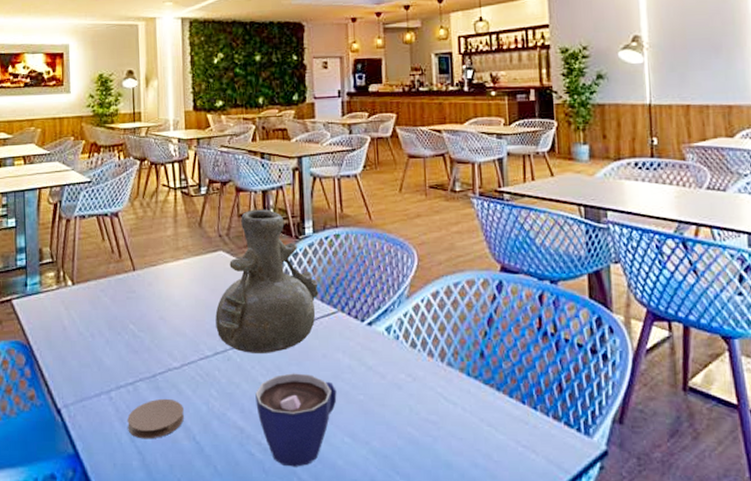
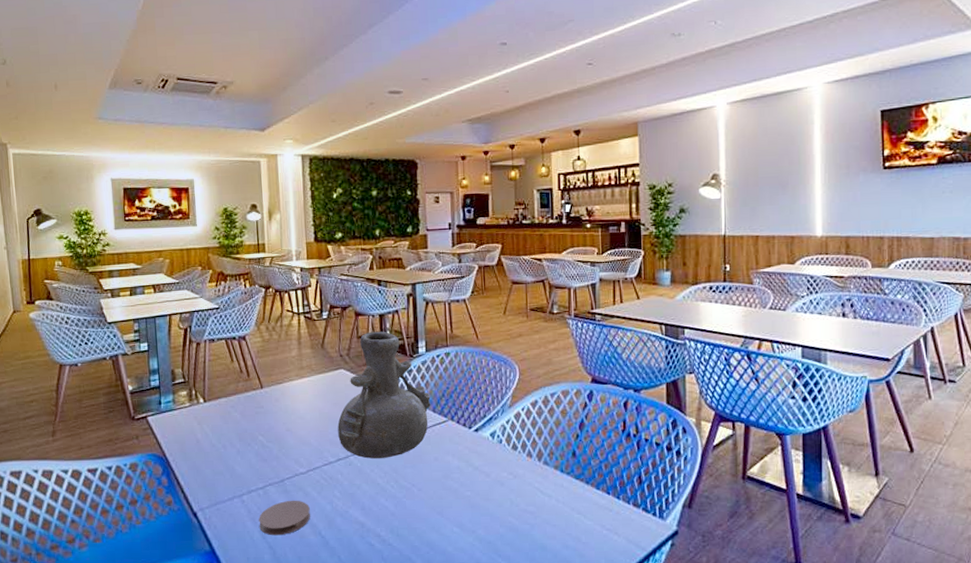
cup: present [255,373,337,467] -> none [375,474,447,554]

